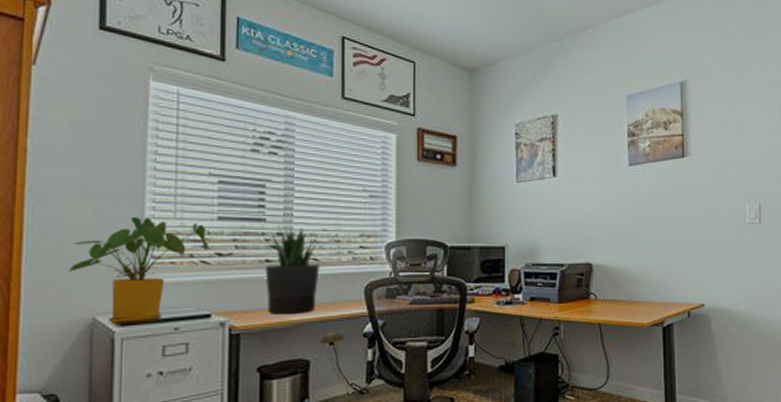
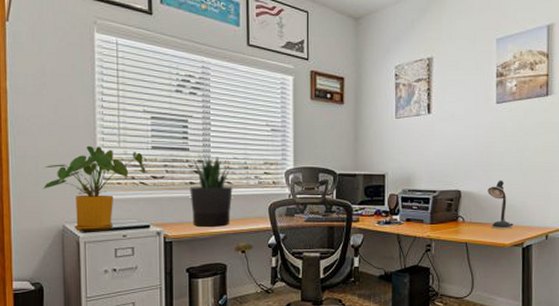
desk lamp: none [622,250,652,308] -> present [488,180,514,230]

